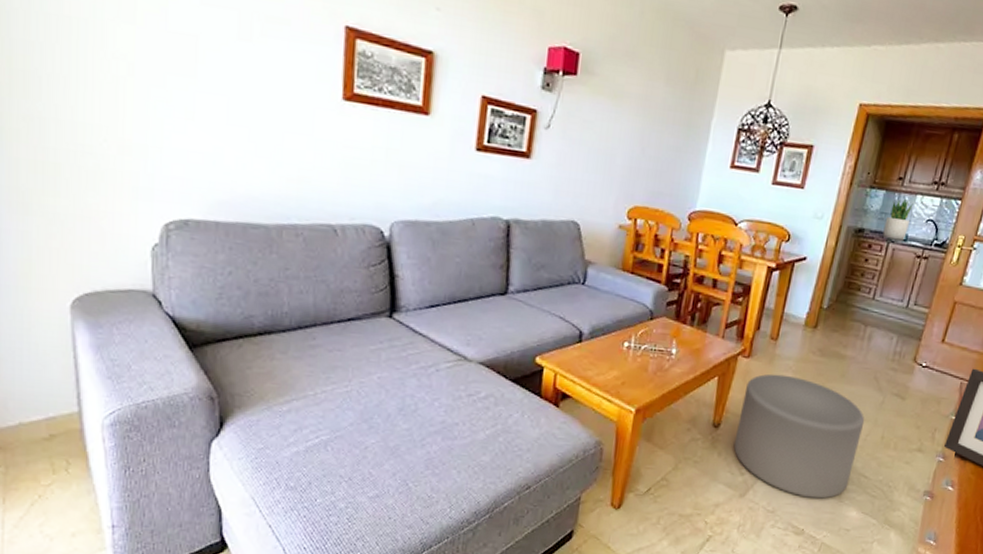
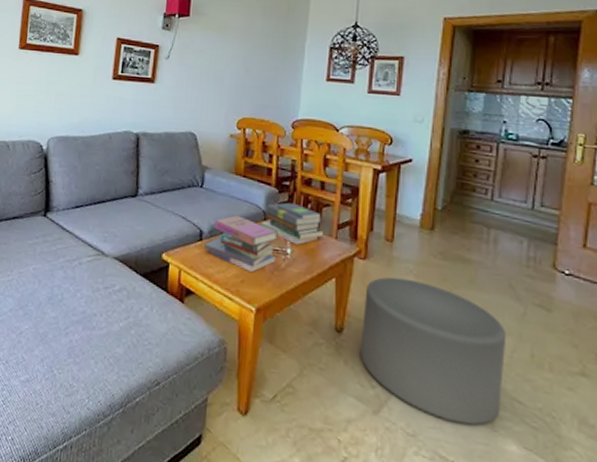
books: none [584,315,663,375] -> present [205,215,277,273]
books: none [645,301,712,345] -> present [259,202,324,245]
planter: present [882,199,914,241] -> none [490,101,519,141]

